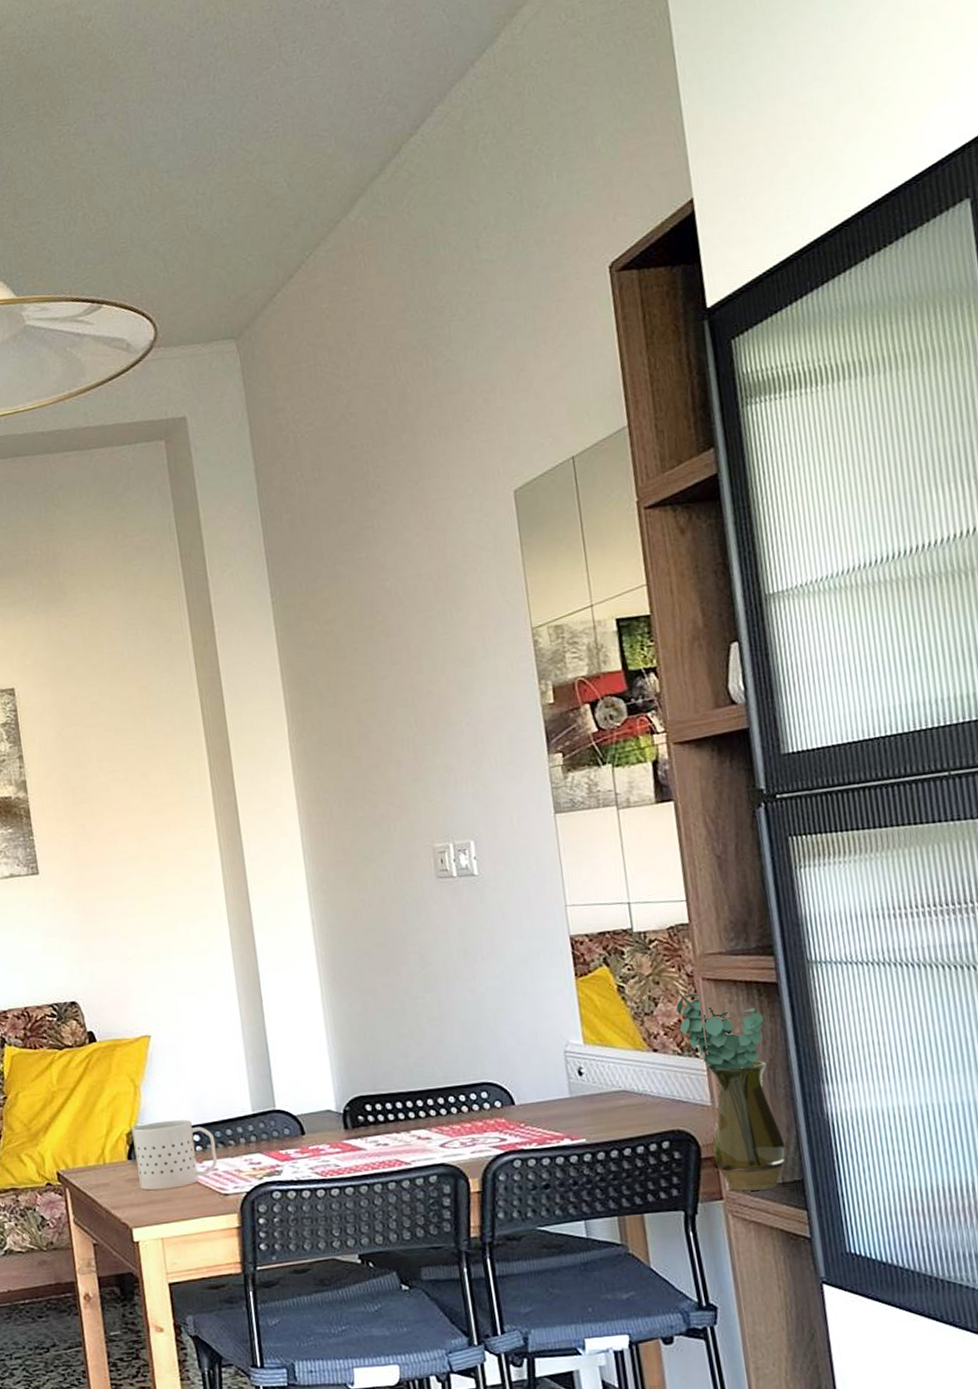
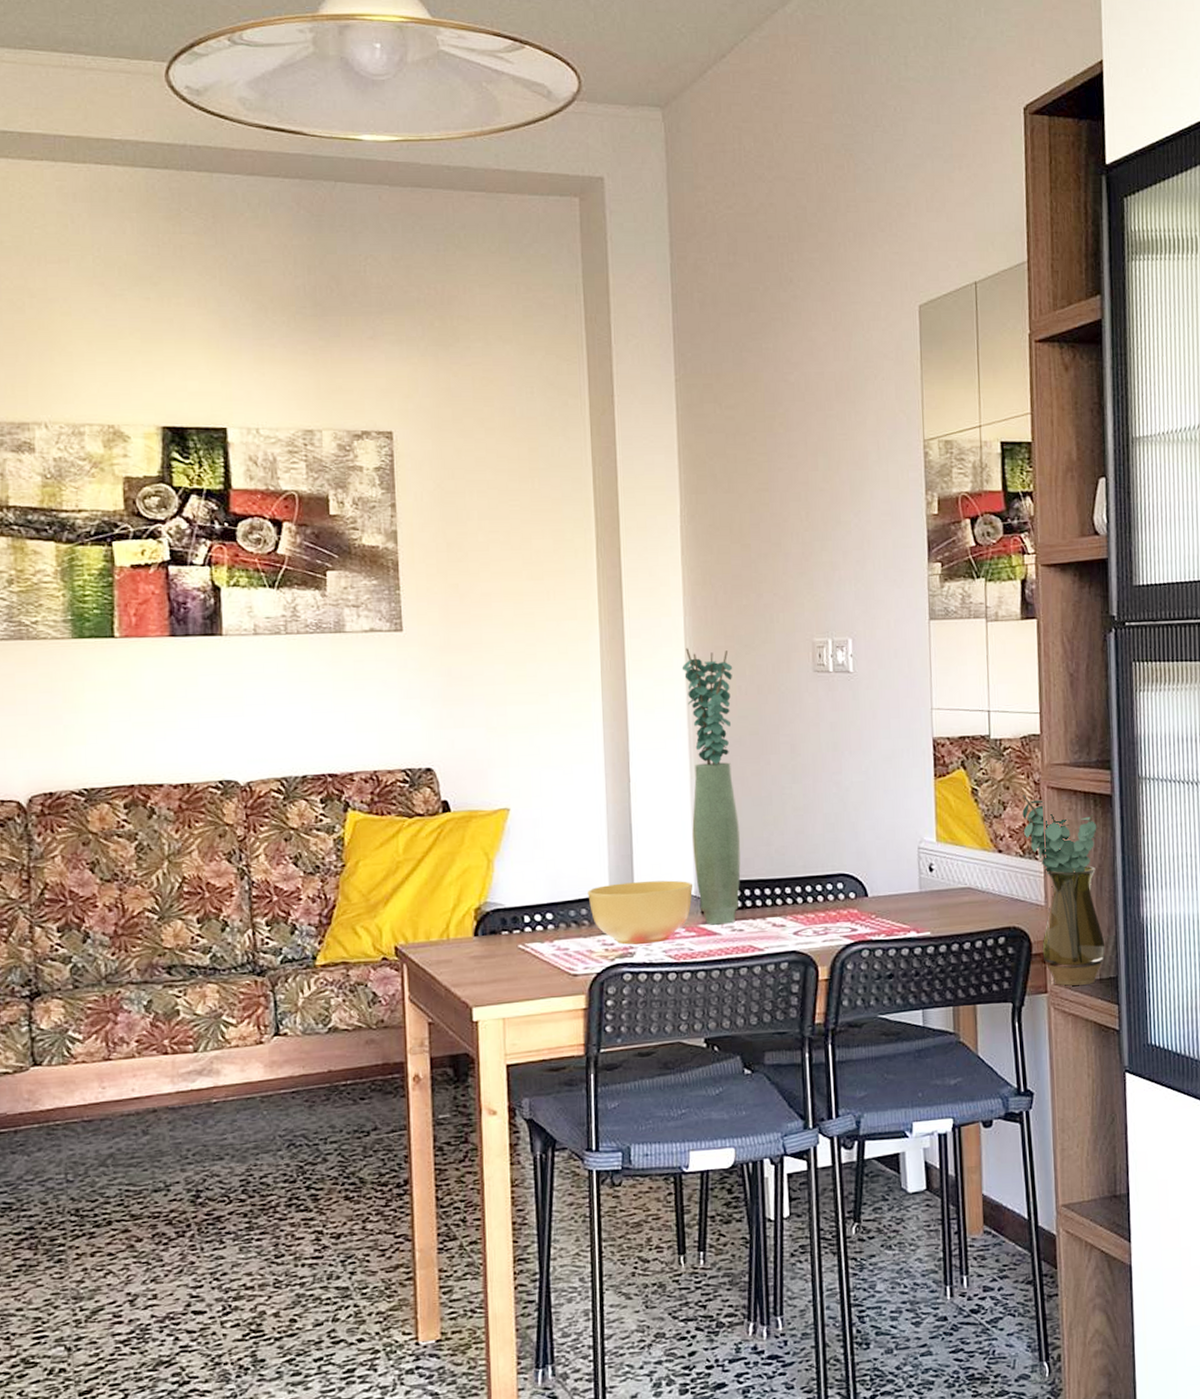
mug: present [132,1119,218,1191] -> none [481,896,570,969]
bowl: none [231,1097,334,1163] -> present [587,880,693,945]
vase: none [303,864,381,1141] -> present [681,648,741,925]

